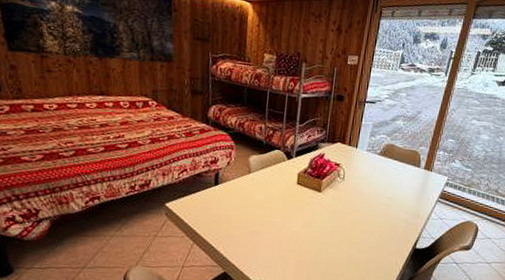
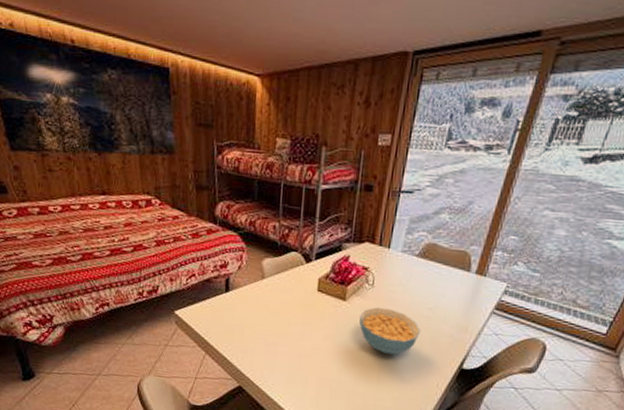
cereal bowl: none [332,197,383,238] -> present [359,307,421,355]

